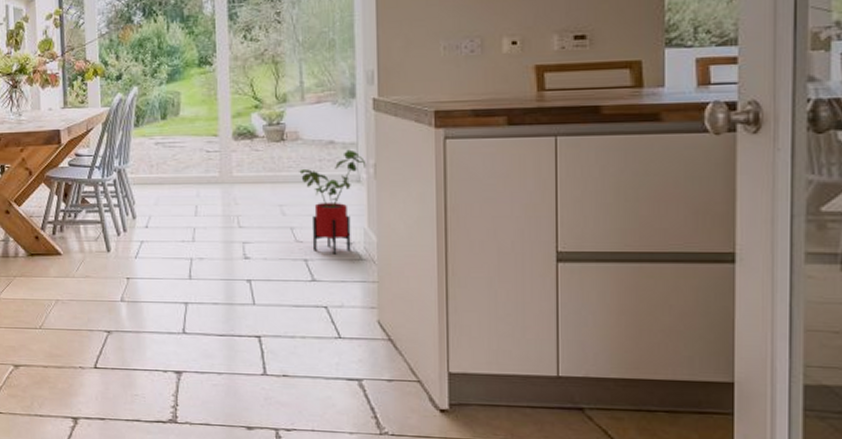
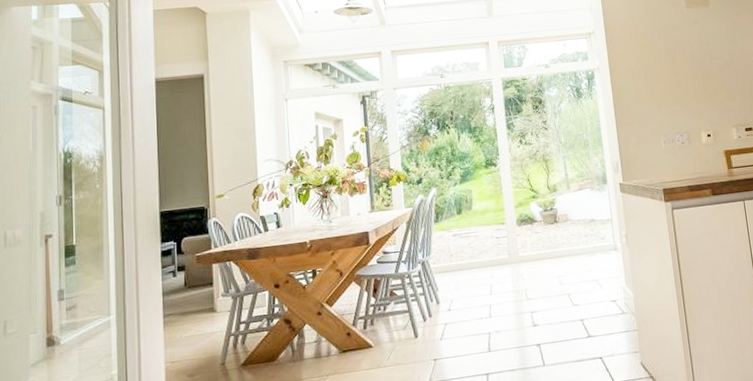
house plant: present [299,149,367,254] -> none [571,224,620,312]

